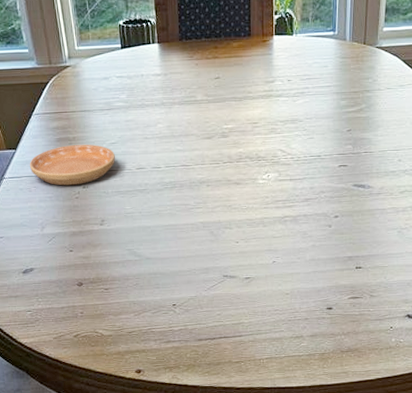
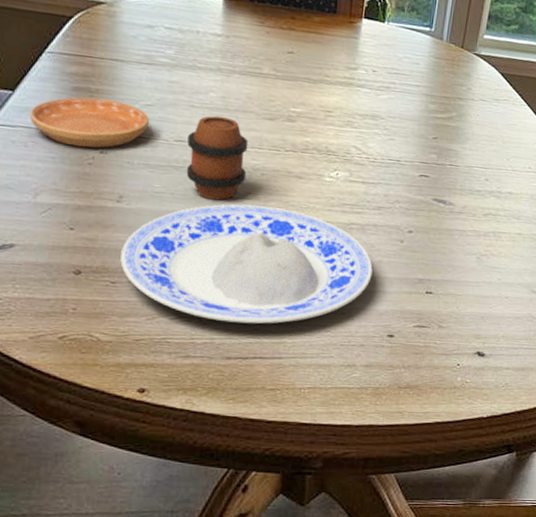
plate: none [109,212,308,311] -> present [120,204,373,324]
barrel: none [146,143,195,213] -> present [186,116,249,201]

